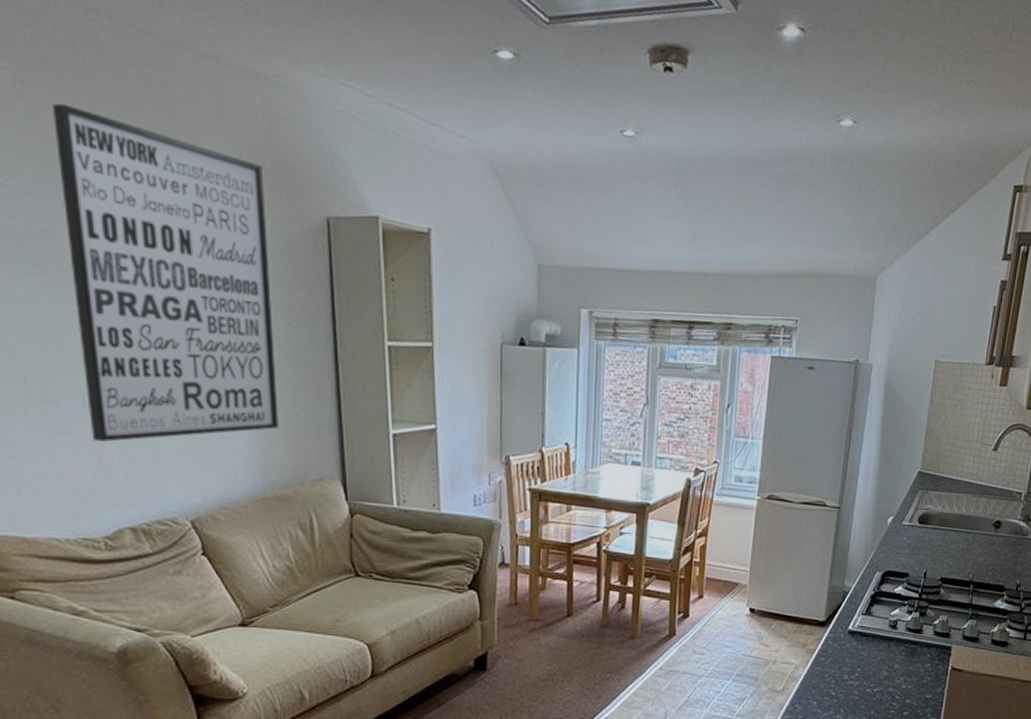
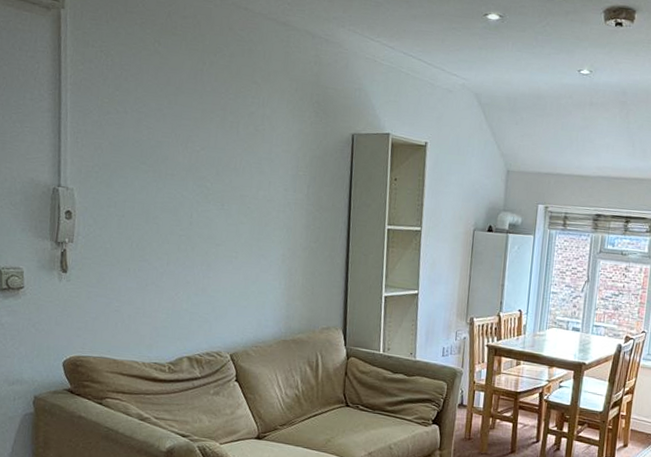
wall art: present [53,103,279,442] -> none [170,56,311,292]

